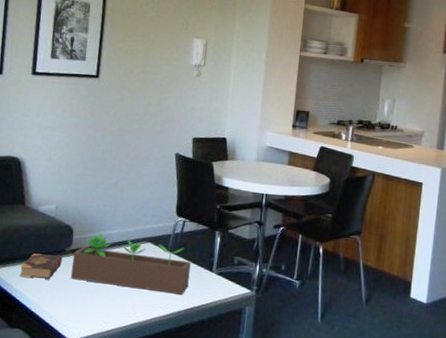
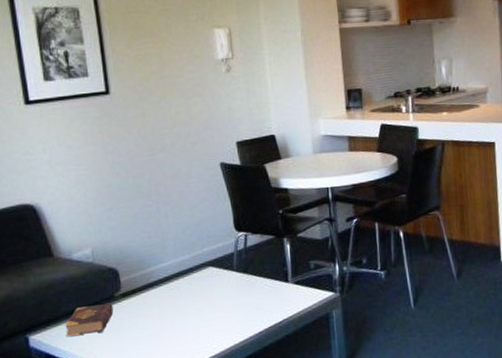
succulent planter: present [70,233,191,295] -> none [124,263,265,326]

